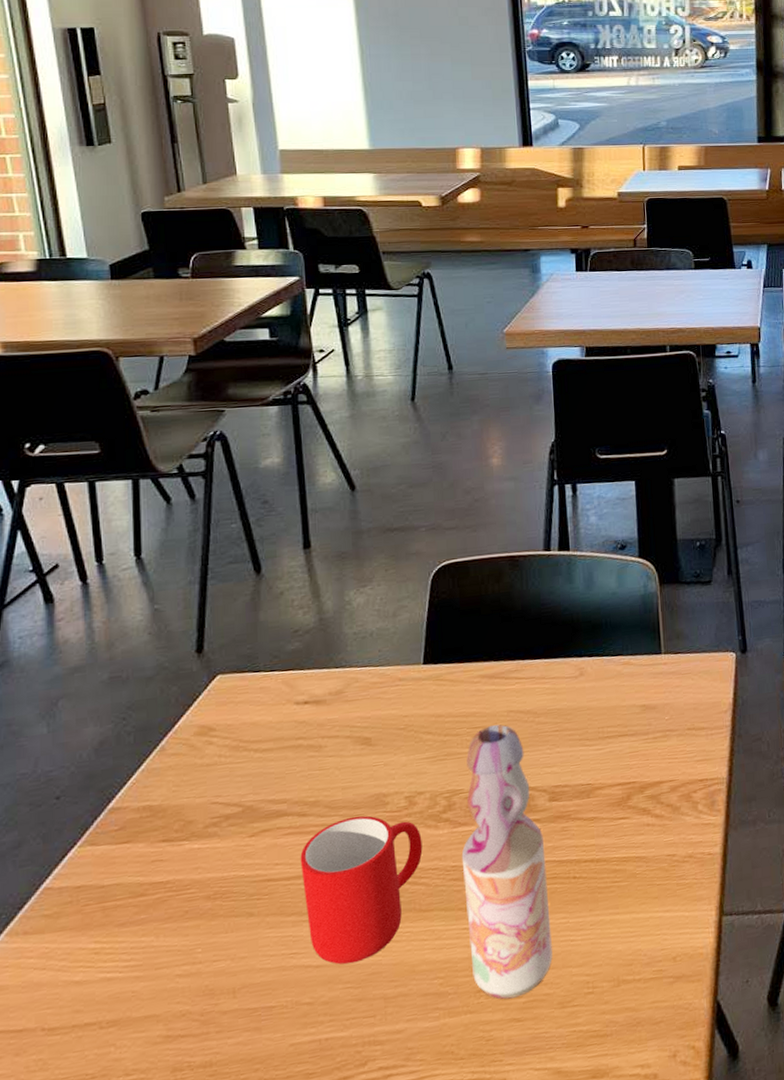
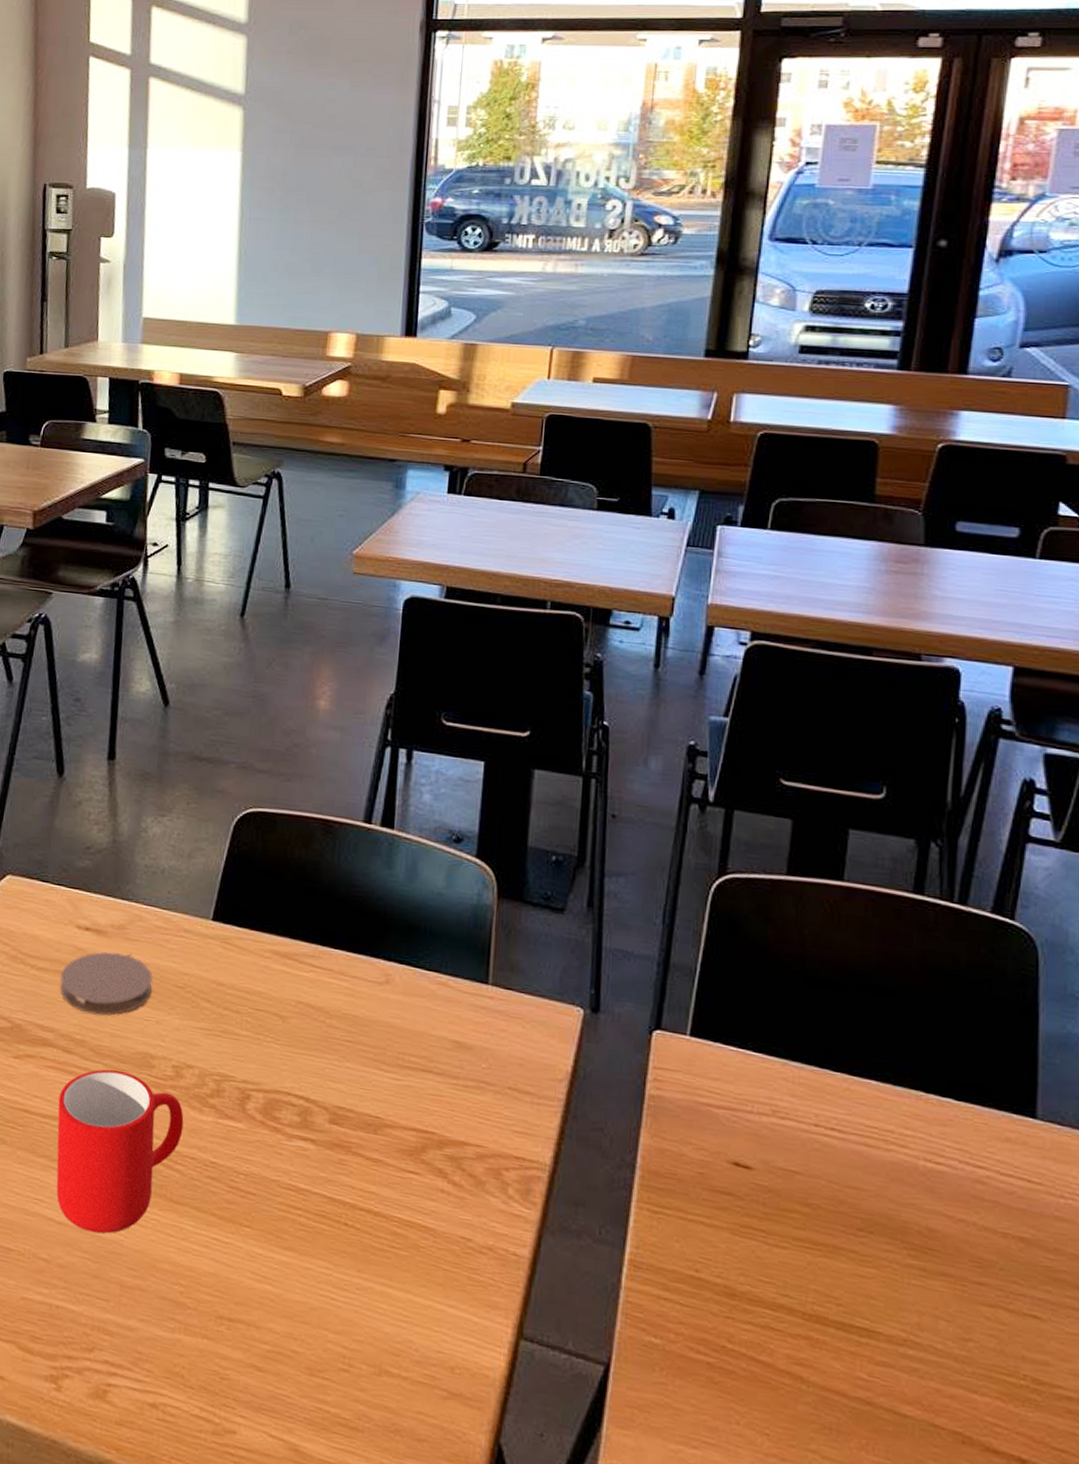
coaster: none [286,714,376,776] -> present [60,951,153,1016]
bottle: present [461,724,553,1000] -> none [216,1012,317,1342]

